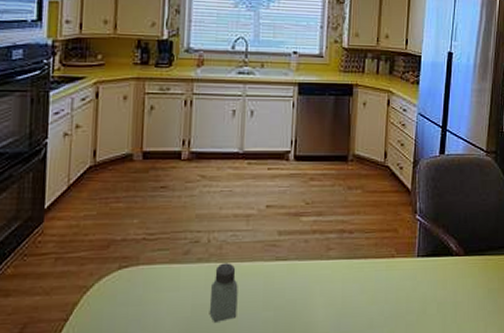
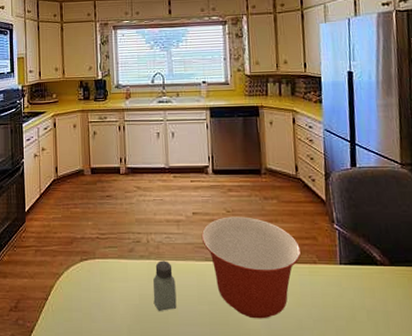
mixing bowl: none [273,209,381,322] -> present [201,216,302,319]

